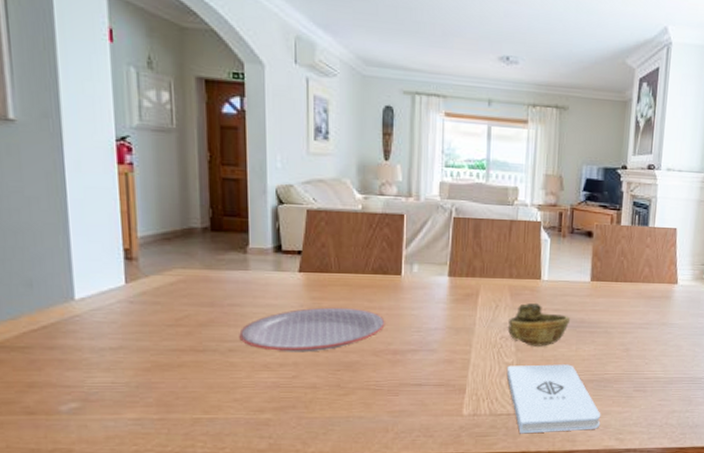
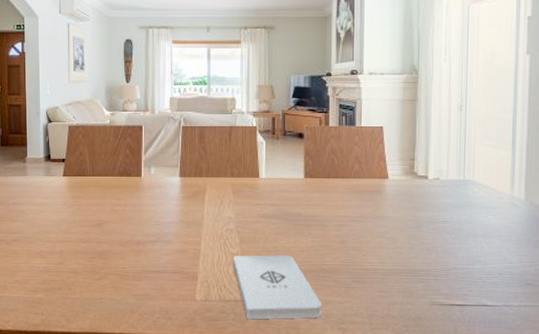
plate: present [239,307,385,352] -> none [20,205,130,243]
decorative bowl: present [507,302,571,347] -> none [231,198,288,238]

